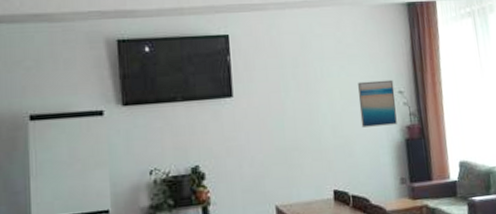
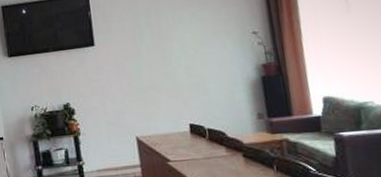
wall art: present [358,79,397,128] -> none [209,21,252,67]

